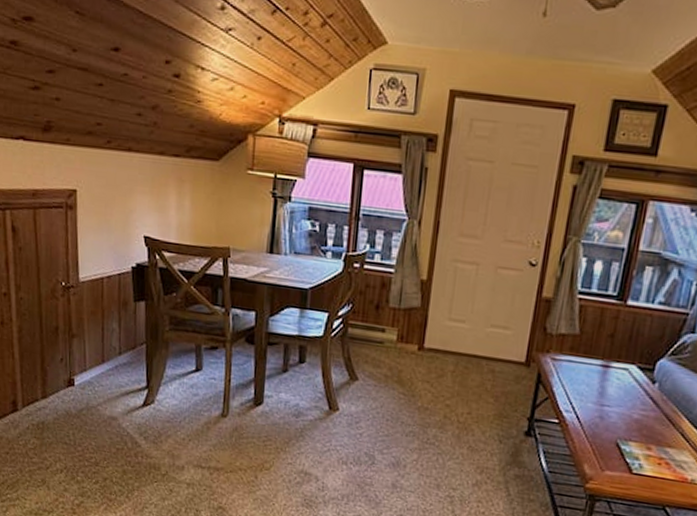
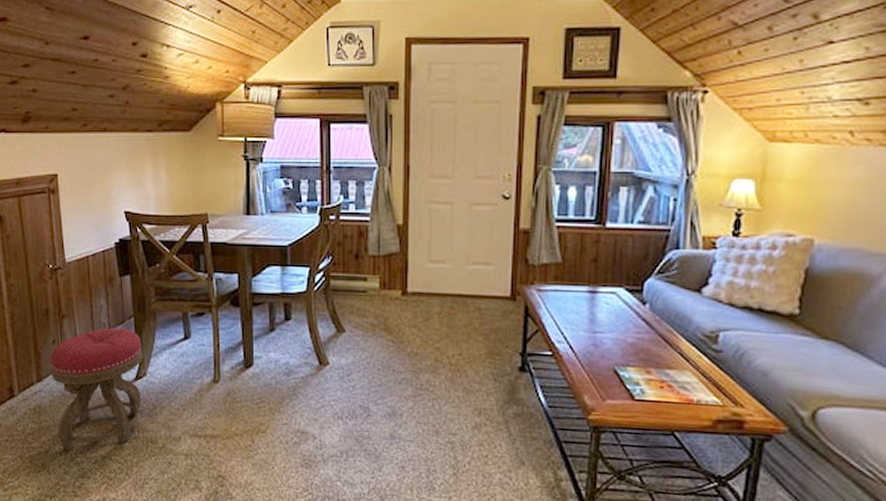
stool: none [57,352,152,470] -> present [50,328,142,452]

